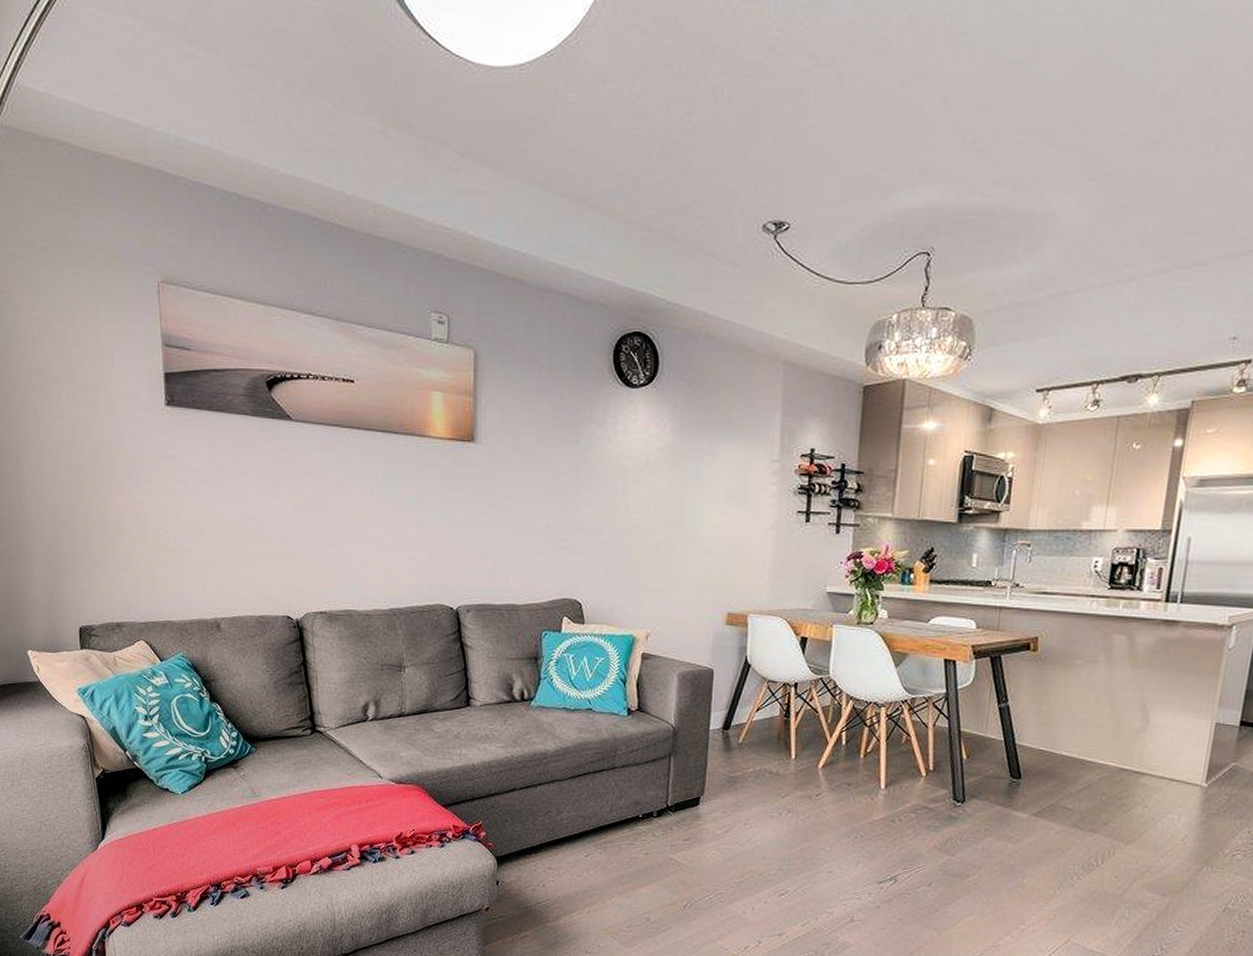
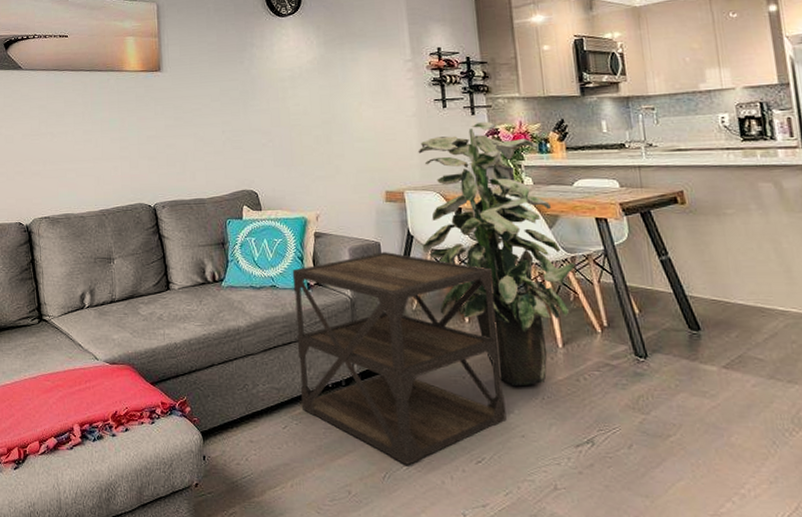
side table: none [607,680,829,896] -> present [292,252,507,465]
indoor plant: none [759,542,915,825] -> present [418,121,576,387]

